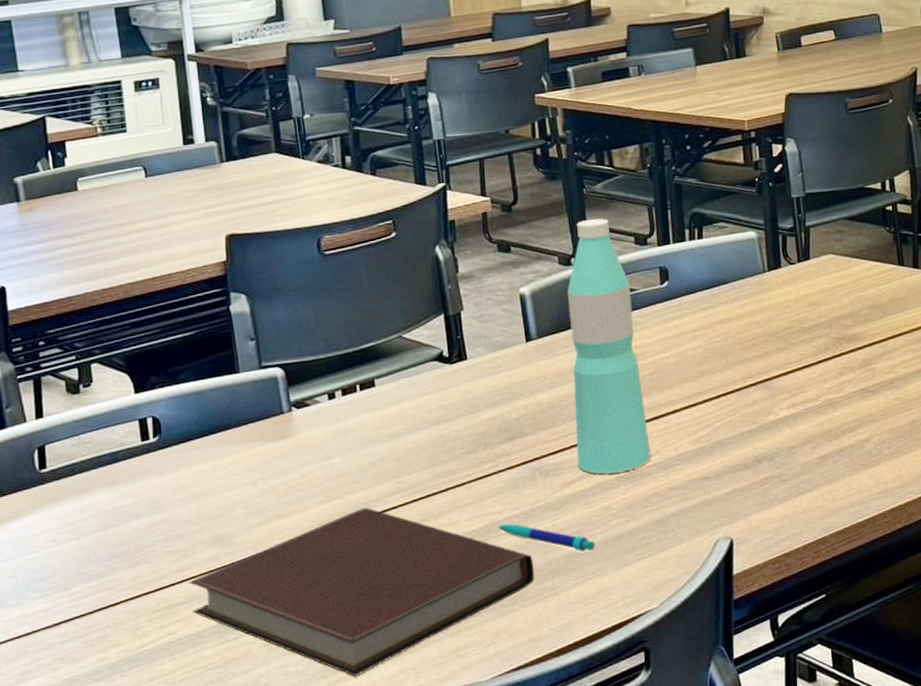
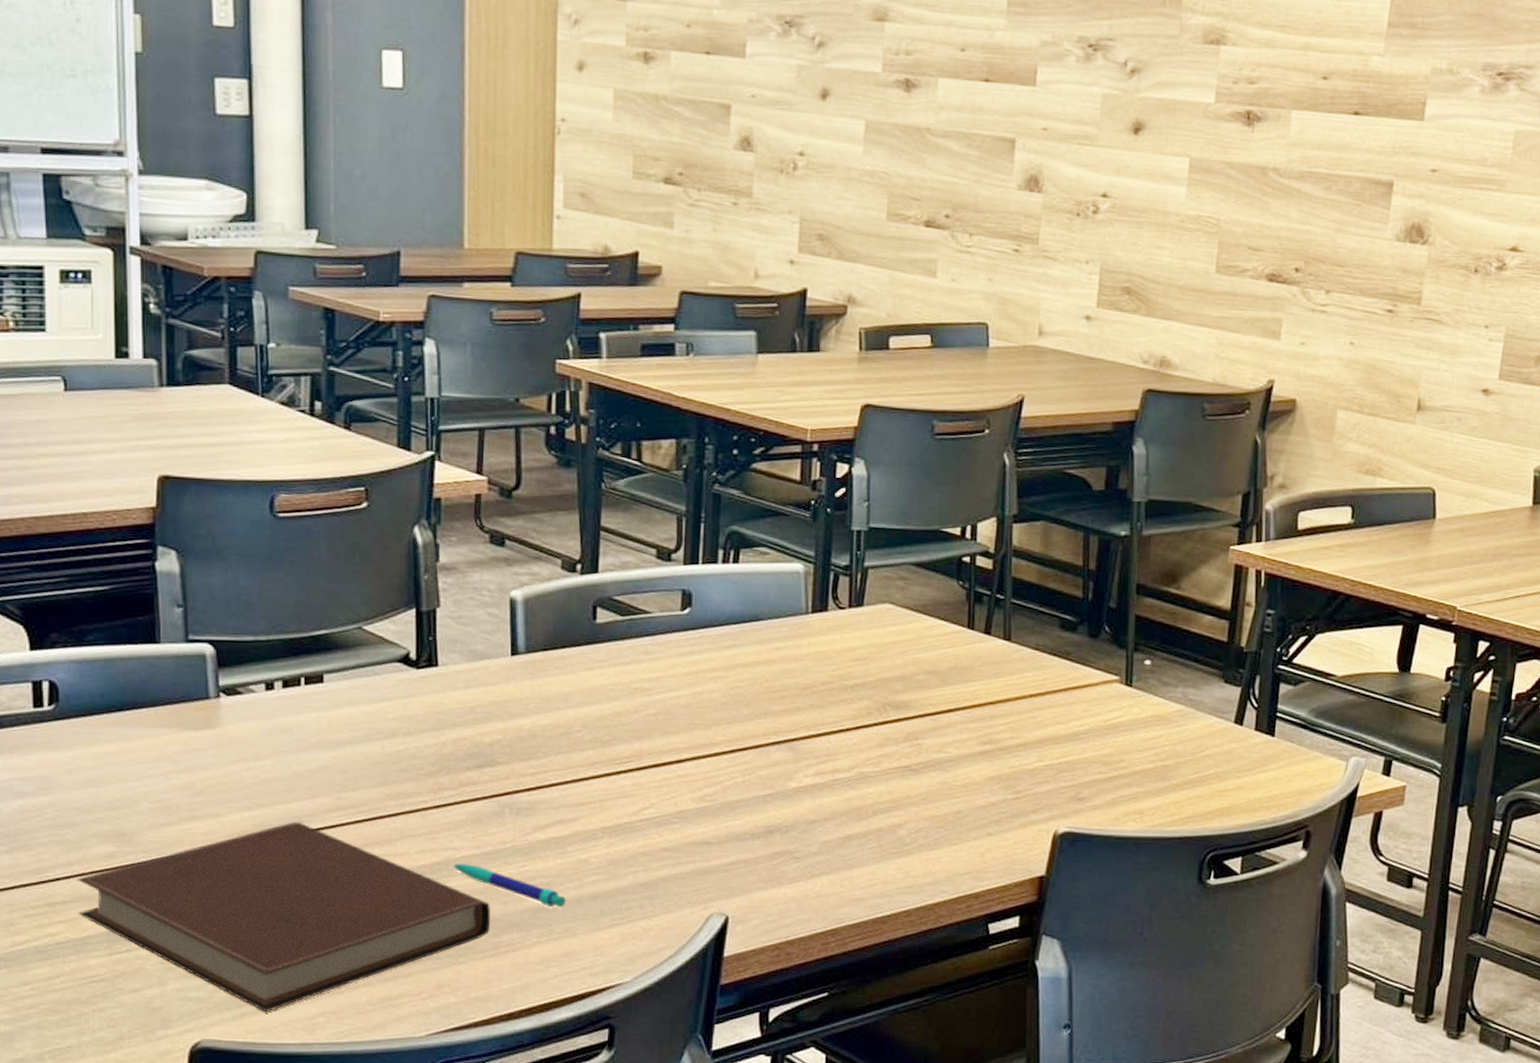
water bottle: present [567,218,651,475] -> none [556,520,645,823]

